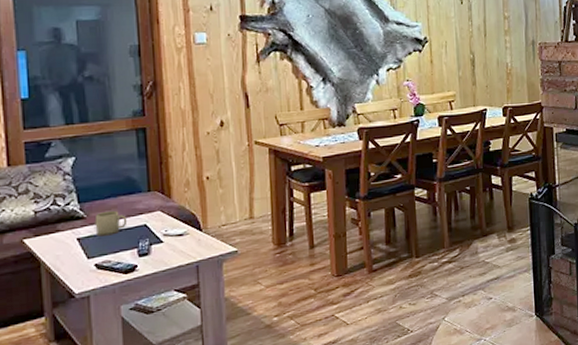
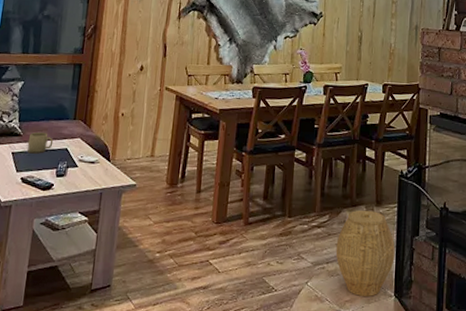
woven basket: none [470,237,532,322] -> present [336,210,395,297]

